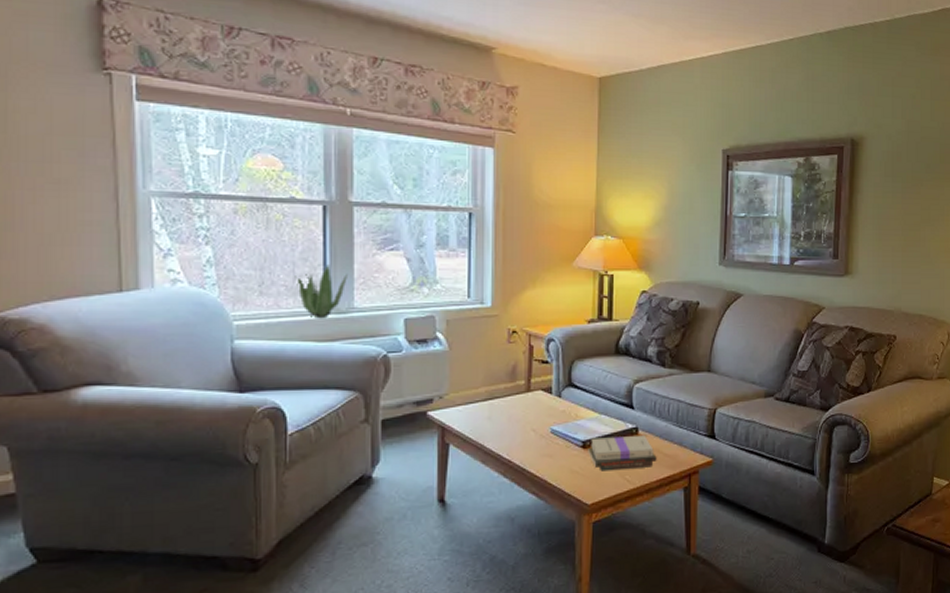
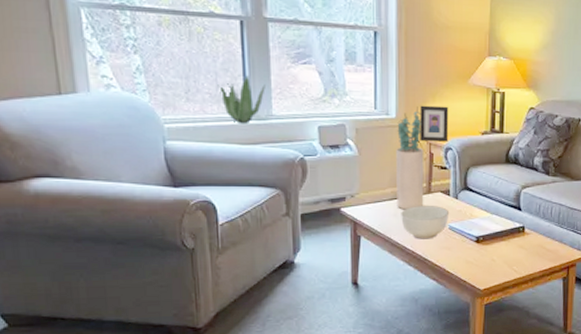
vase: none [491,293,523,412] -> present [396,106,424,210]
bowl: none [496,406,552,446] -> present [401,206,450,239]
picture frame: none [518,292,551,333] -> present [420,105,449,142]
books: present [588,436,657,472] -> none [481,233,540,263]

